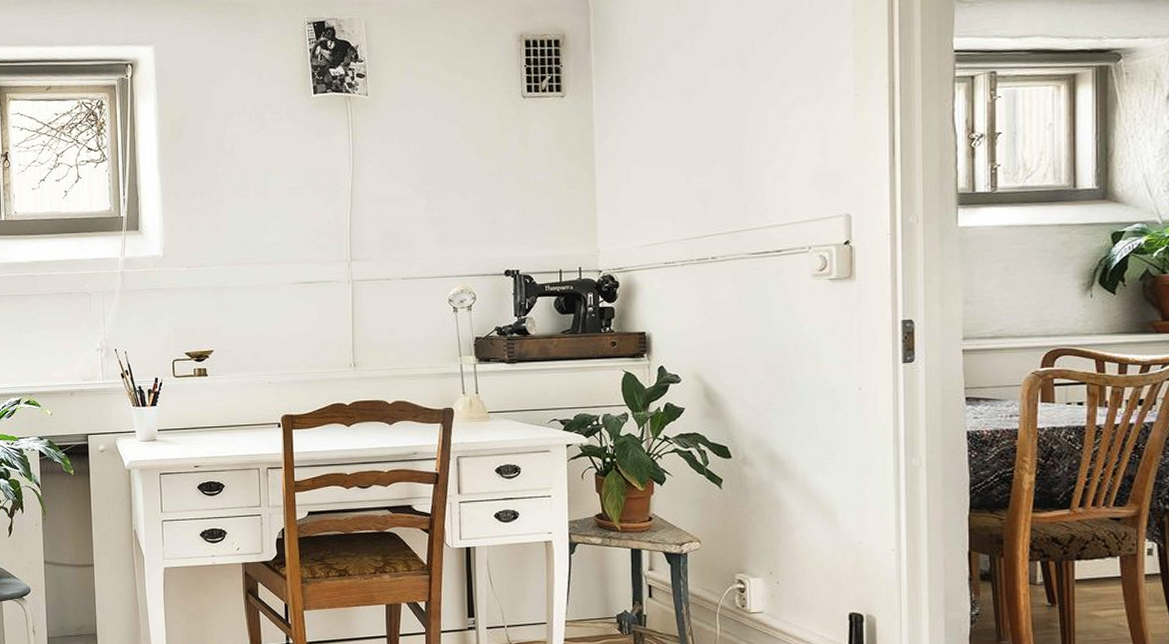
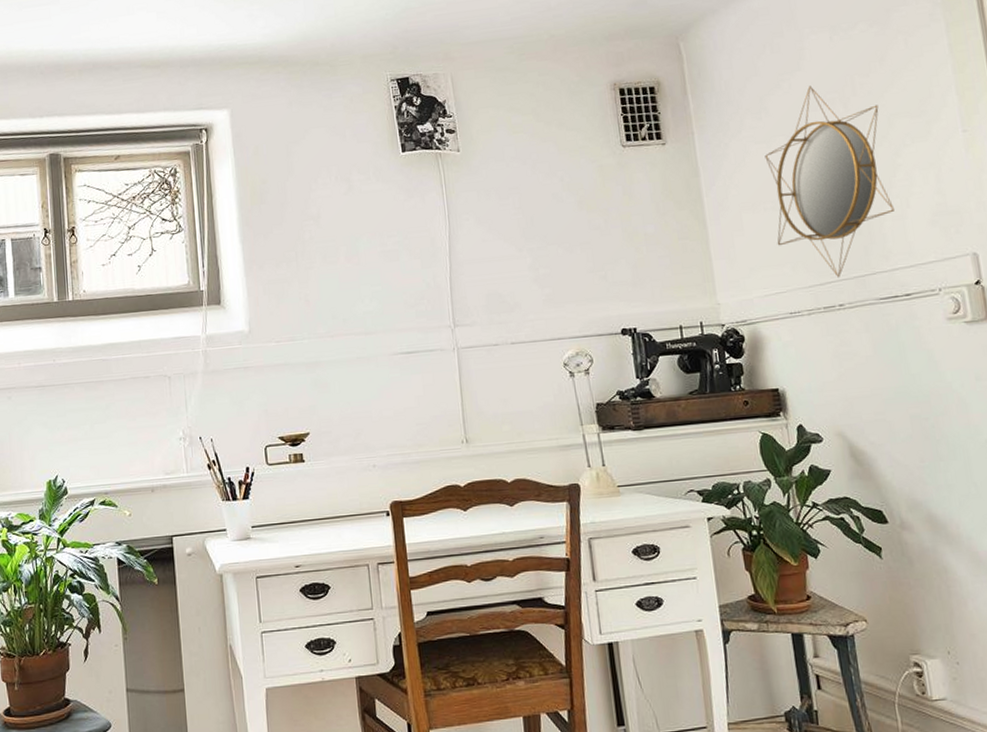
home mirror: none [658,45,776,232] -> present [765,86,894,278]

